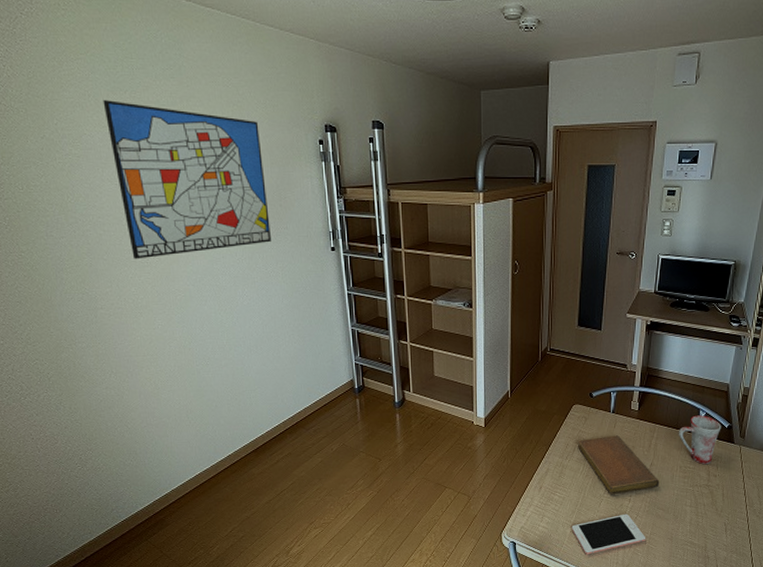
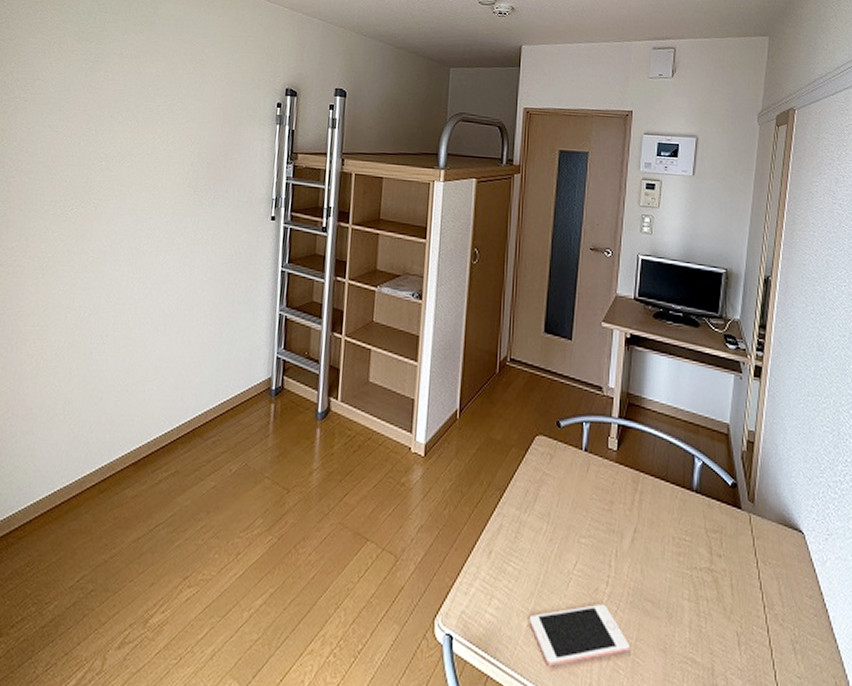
wall art: present [102,100,271,259] -> none [52,49,218,213]
notebook: present [578,435,660,495] -> none [540,483,647,573]
mug: present [678,415,722,465] -> none [668,464,724,538]

